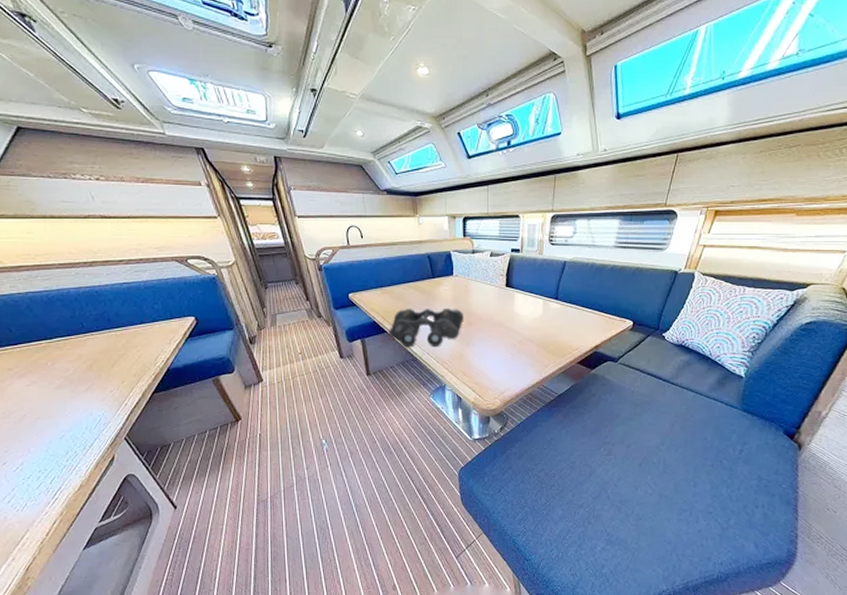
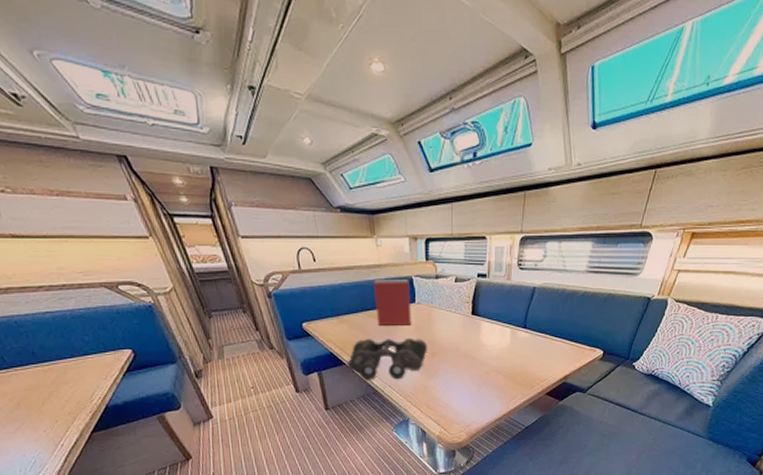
book: none [415,254,450,296] -> present [374,280,412,325]

